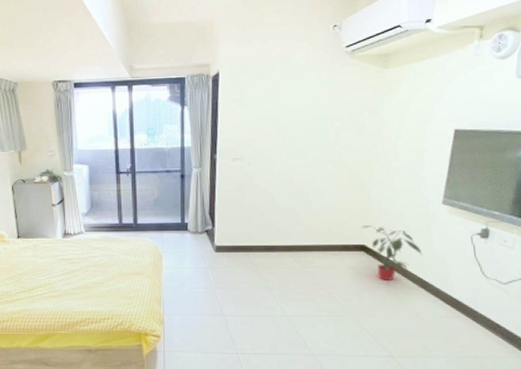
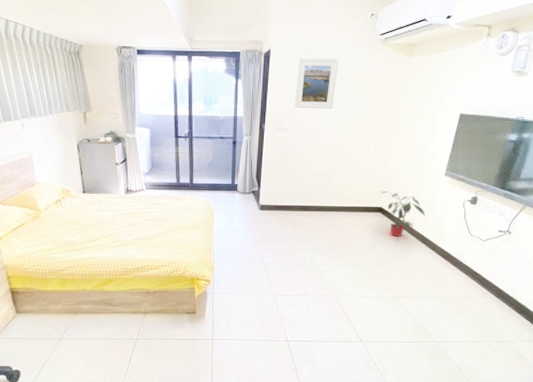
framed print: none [249,77,299,134] -> present [294,58,339,109]

